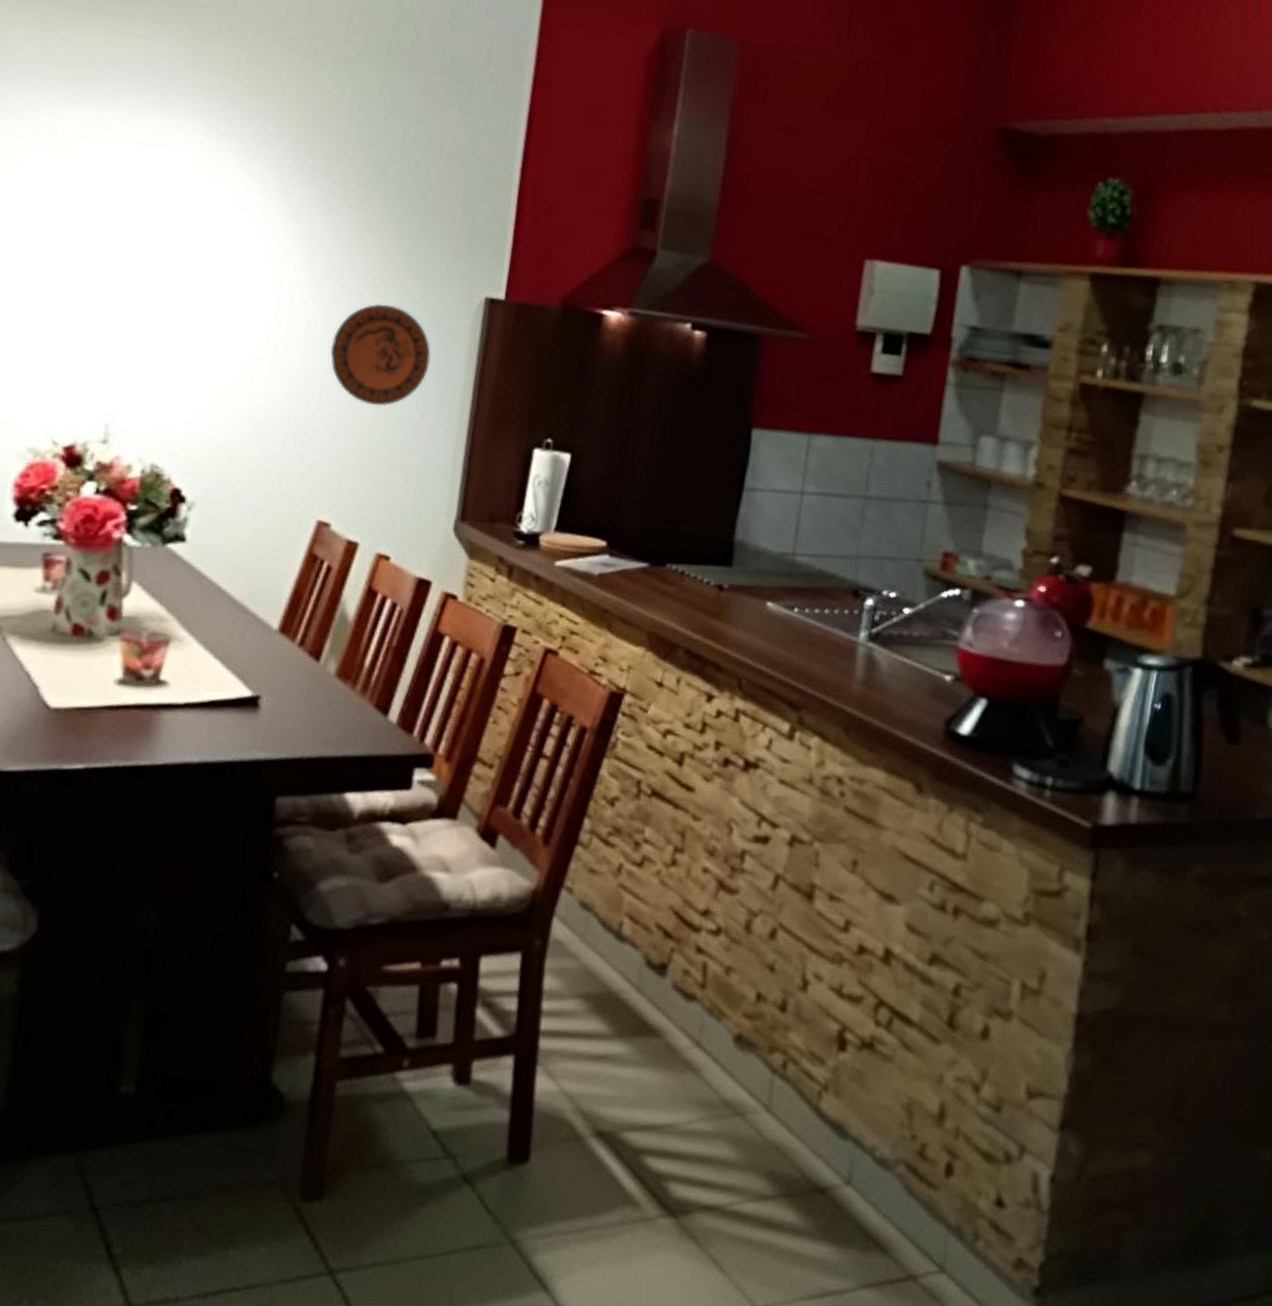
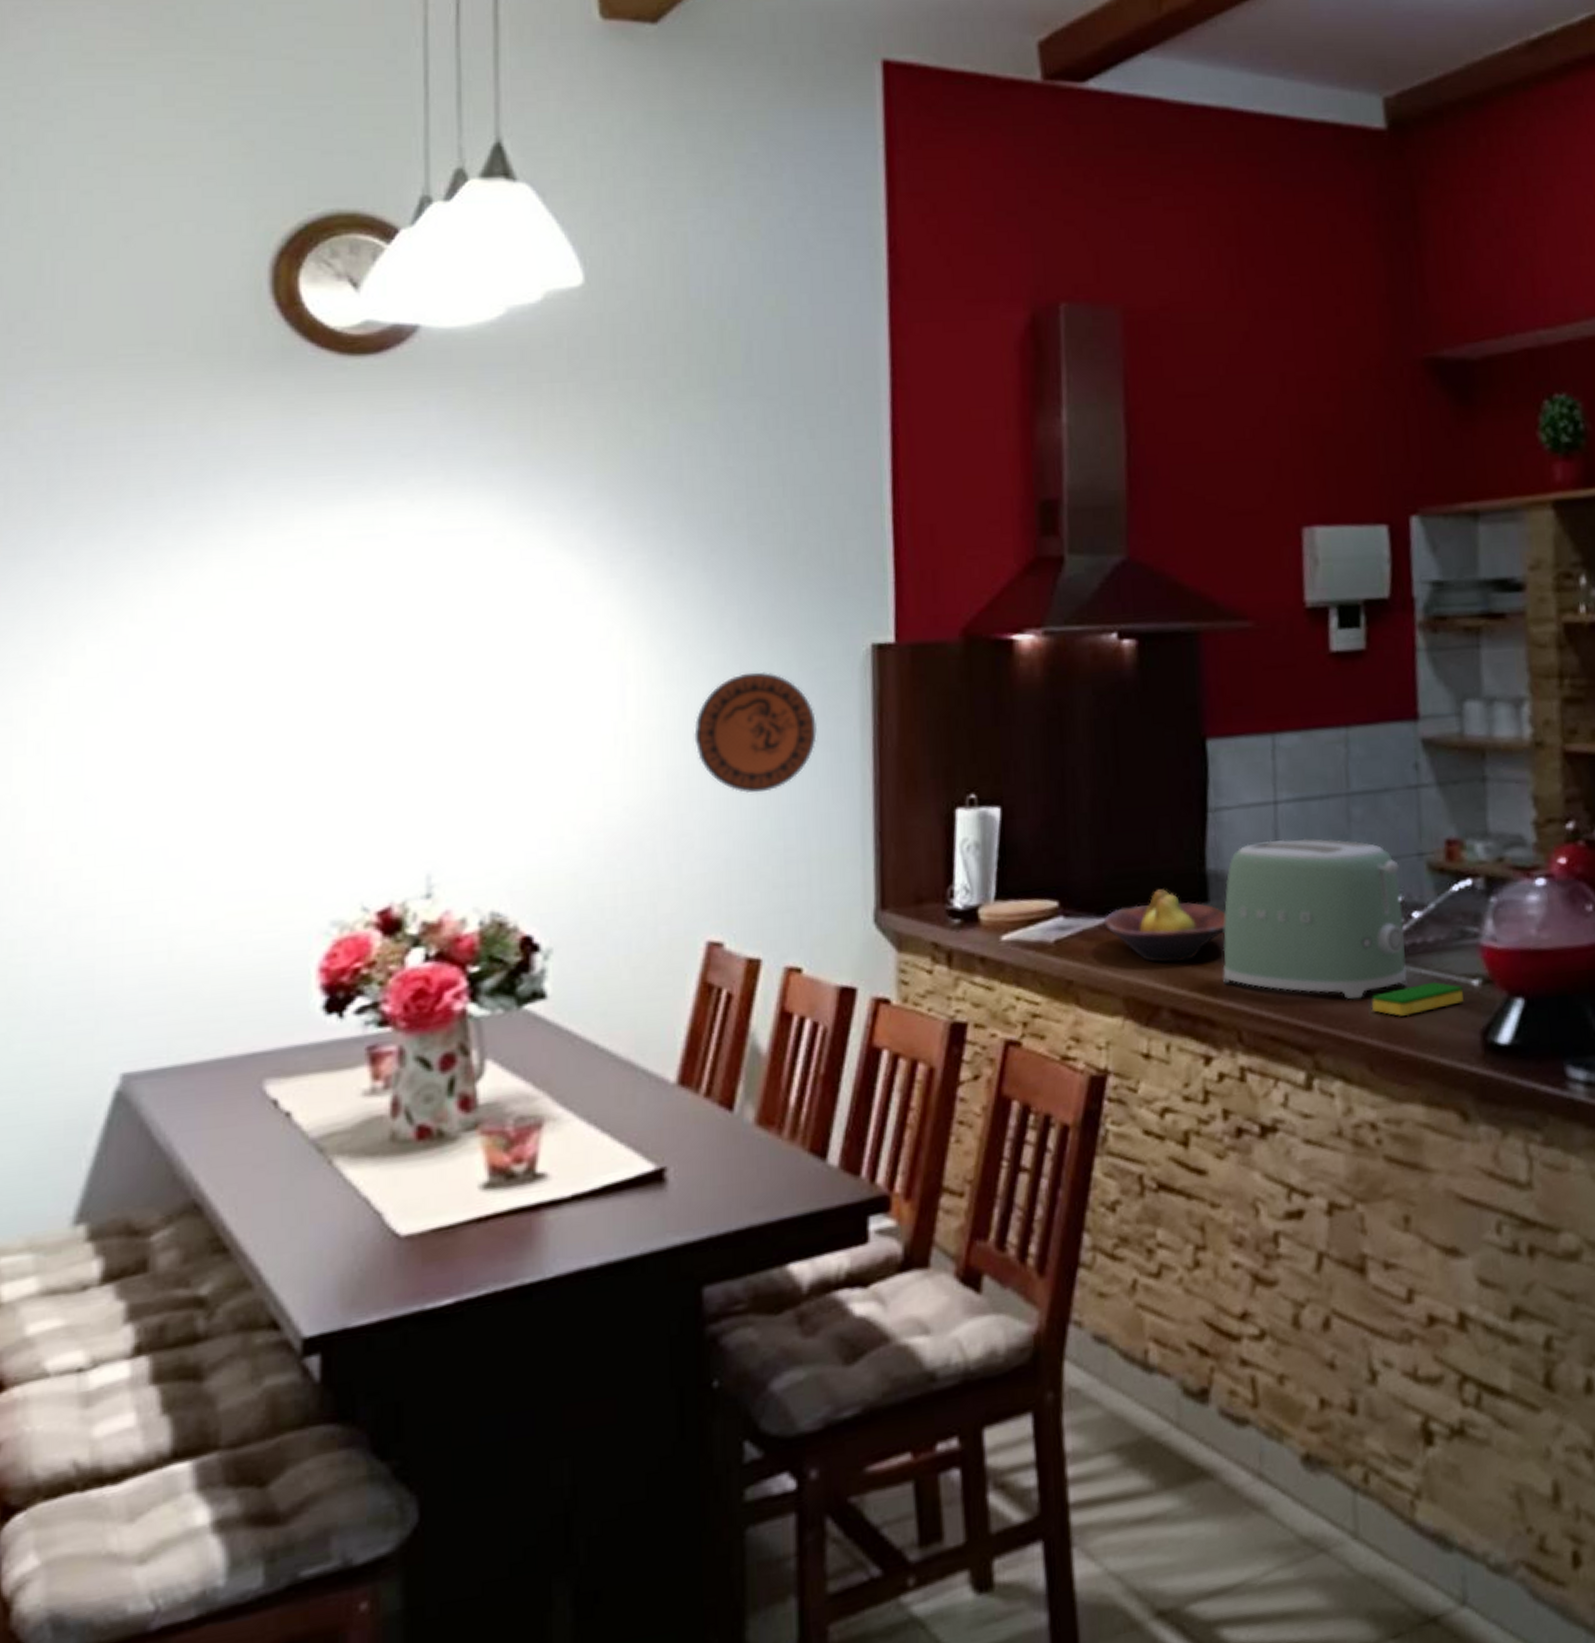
fruit bowl: none [641,548,745,613] -> present [1103,889,1226,963]
toaster: none [733,523,899,672] -> present [1222,838,1408,1000]
dish sponge: none [854,669,937,695] -> present [1371,981,1464,1017]

